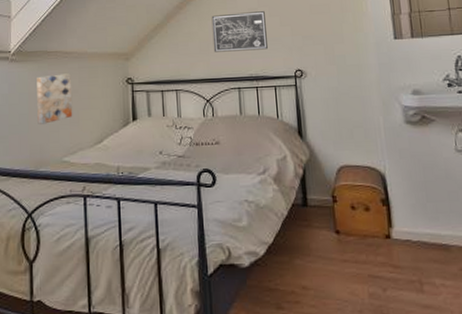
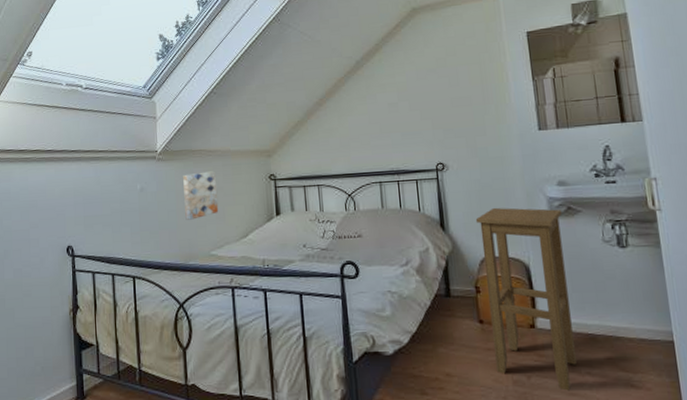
wall art: present [211,11,268,52] -> none [351,105,408,148]
stool: none [333,115,432,304] -> present [475,207,578,391]

